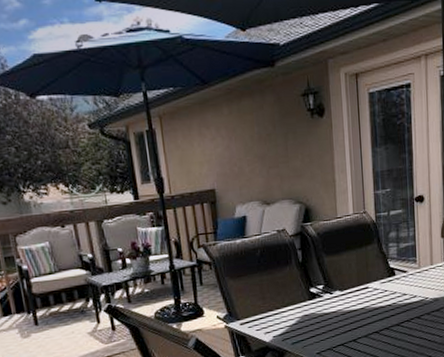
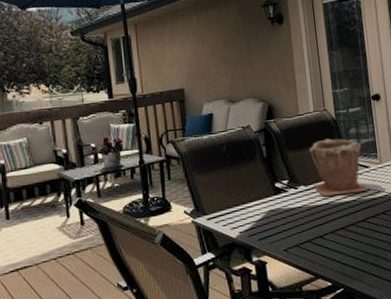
plant pot: none [346,242,404,301] -> present [309,138,368,196]

